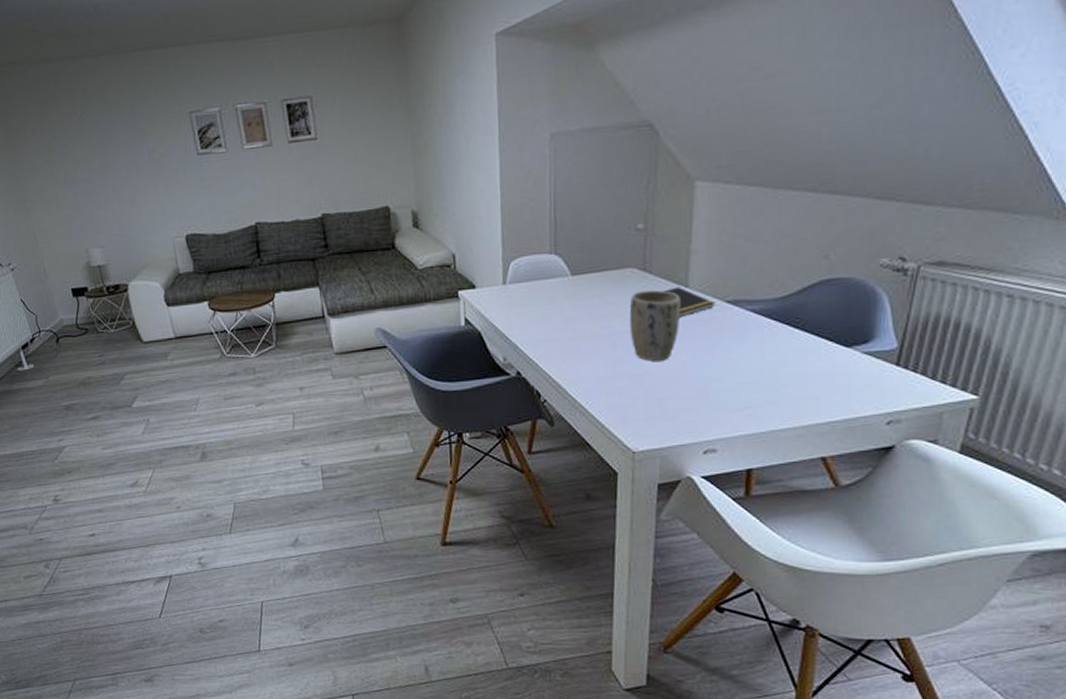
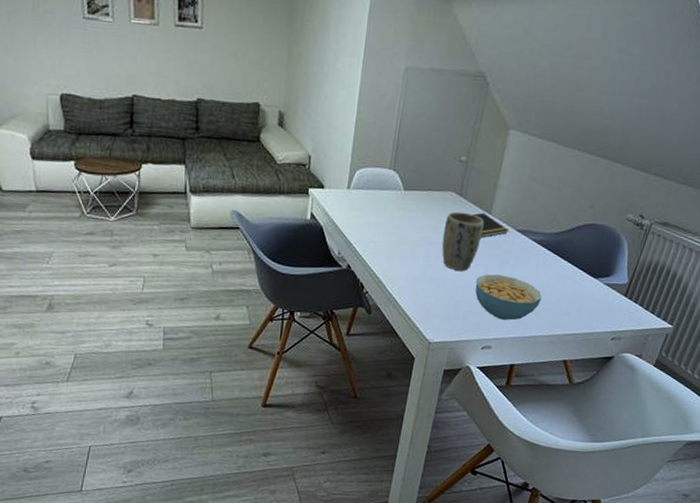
cereal bowl: none [682,359,776,415] -> present [475,274,542,320]

